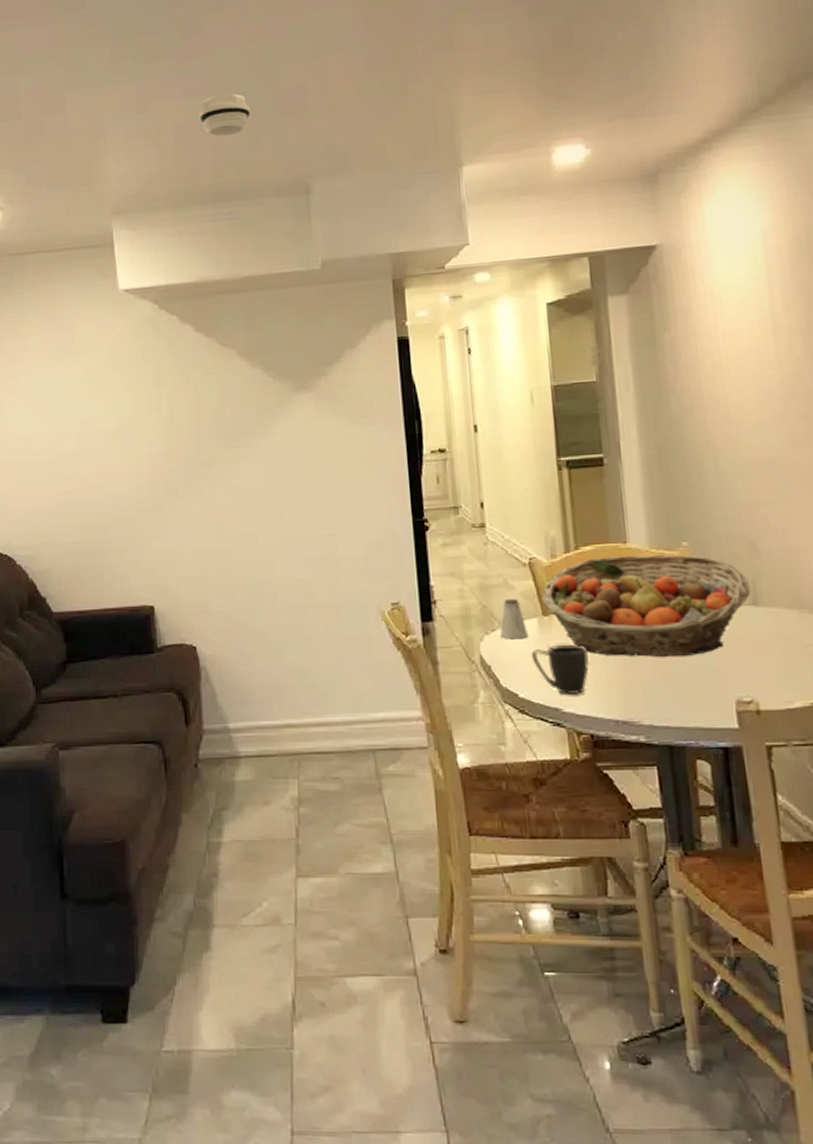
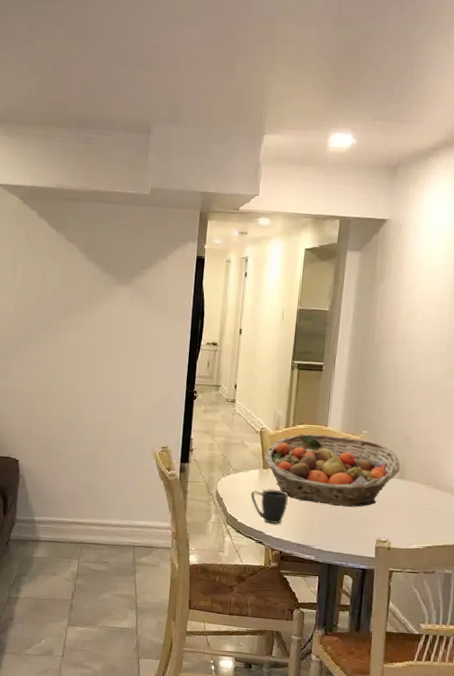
smoke detector: present [199,93,251,137] -> none [75,40,116,76]
saltshaker: present [500,599,528,640] -> none [233,454,251,483]

